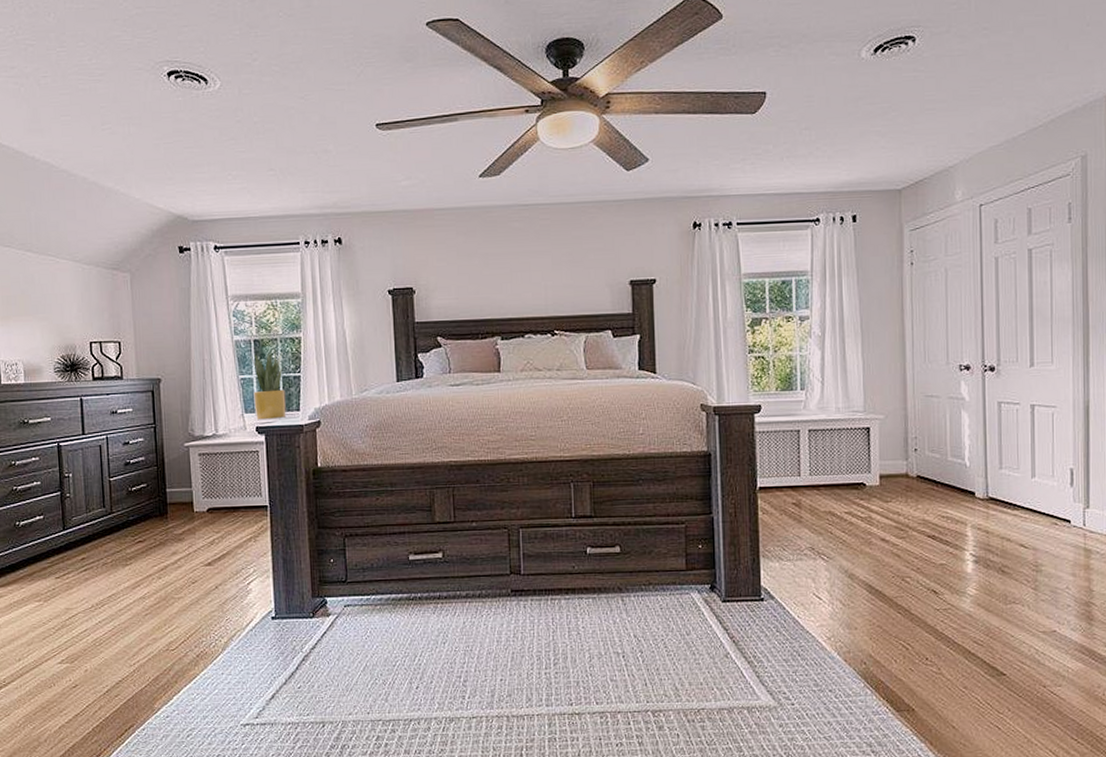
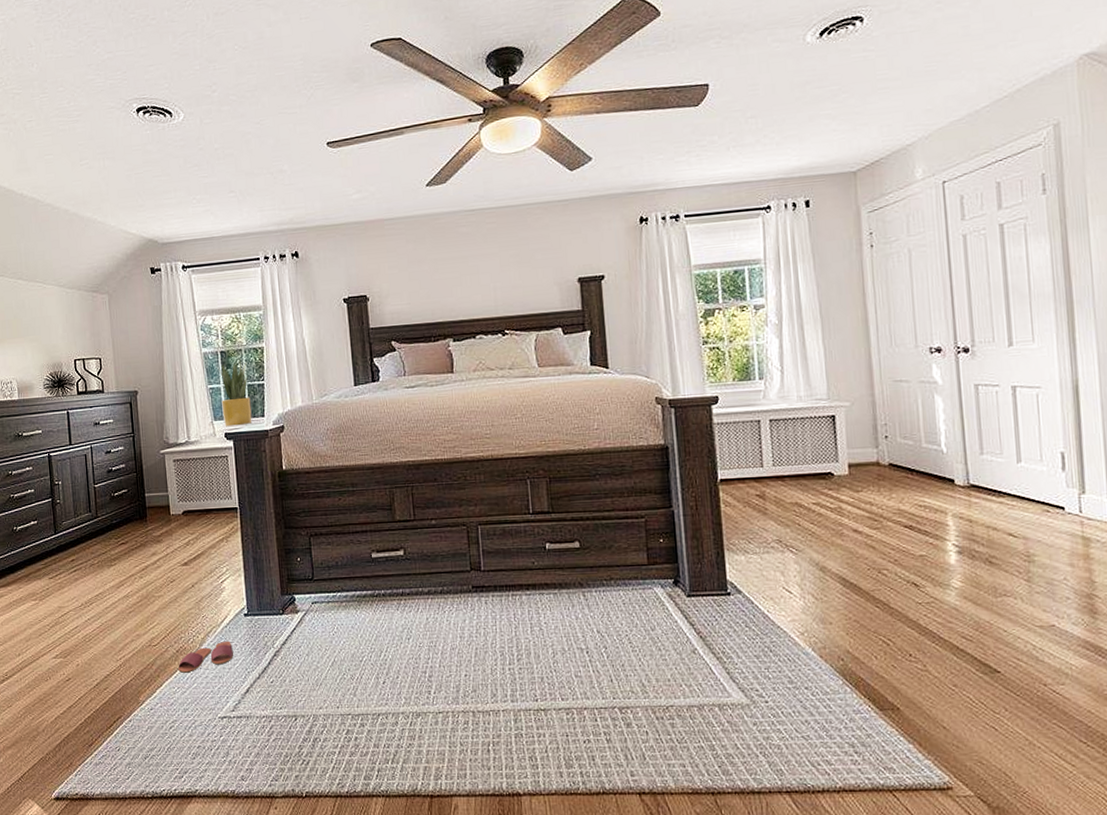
slippers: none [198,645,259,678] -> present [178,641,233,673]

